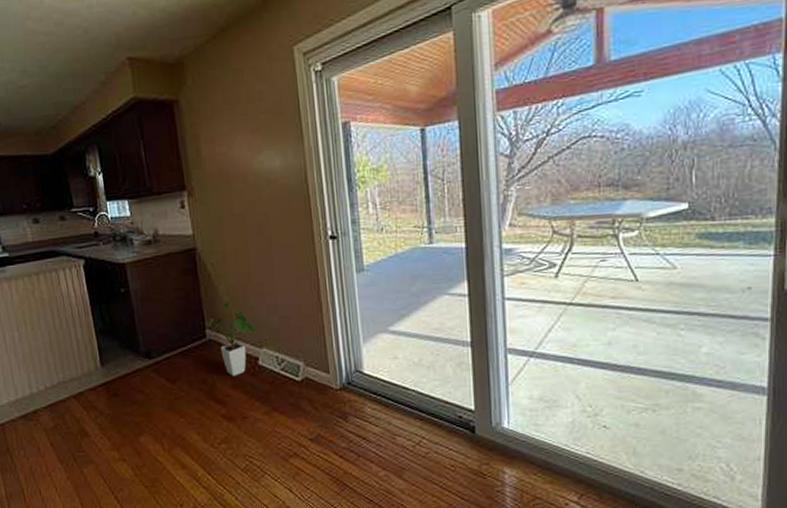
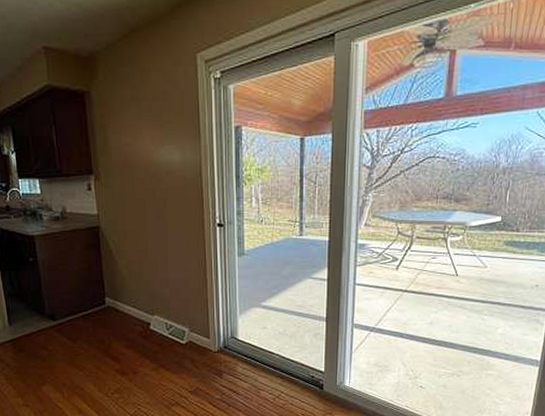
house plant: present [205,302,255,376] -> none [105,275,149,338]

